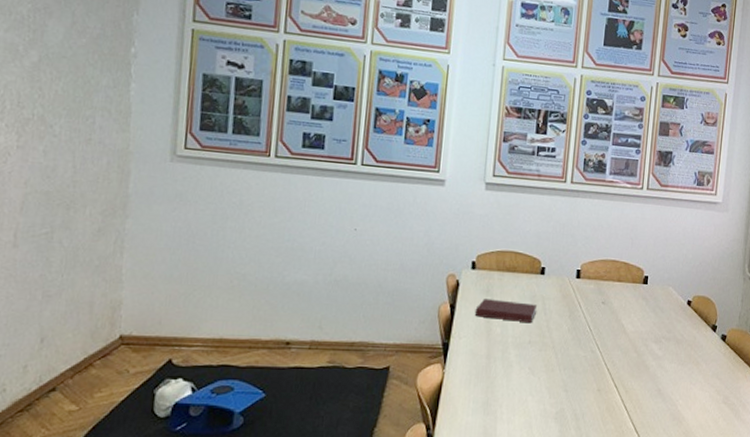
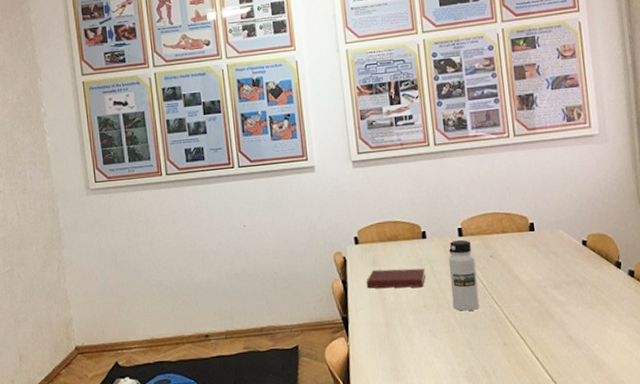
water bottle: none [557,281,587,353] -> present [448,239,480,311]

